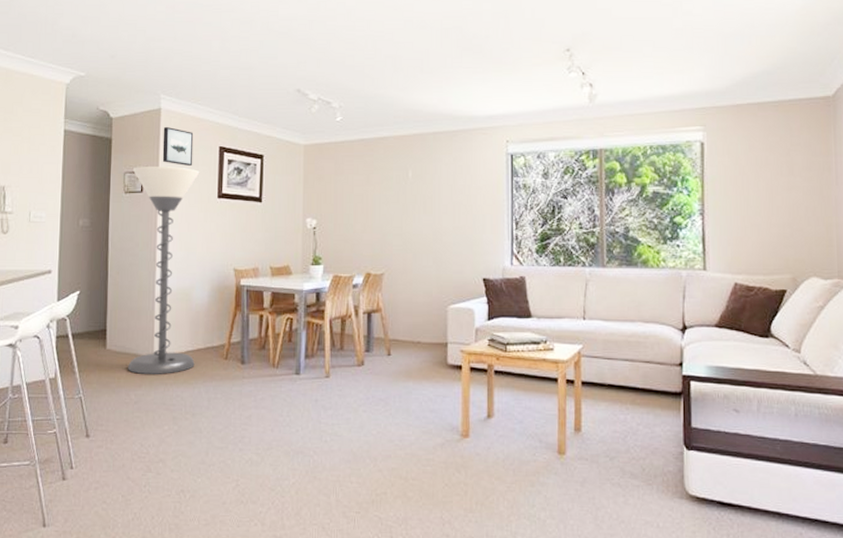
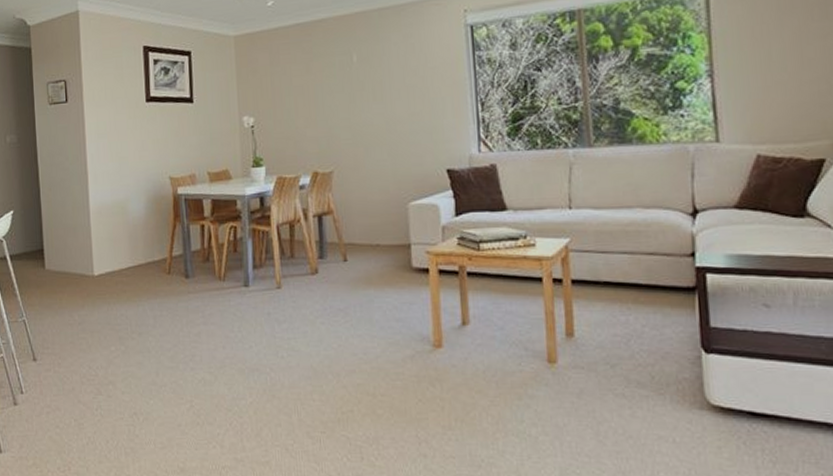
floor lamp: present [128,167,200,374] -> none [55,72,137,294]
wall art: present [162,127,194,166] -> none [83,30,117,70]

